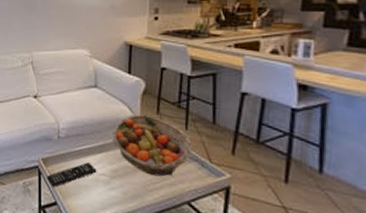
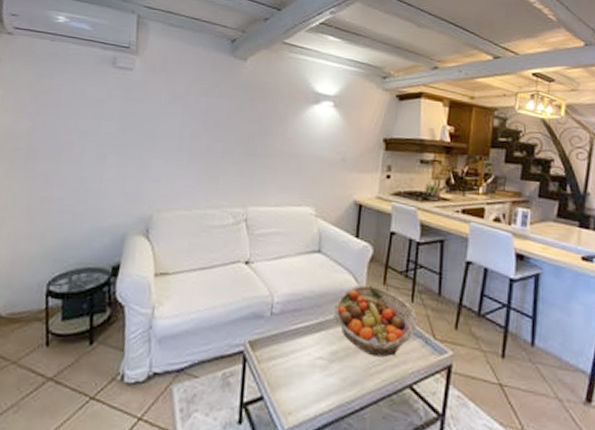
remote control: present [46,162,97,188] -> none [252,344,314,379]

